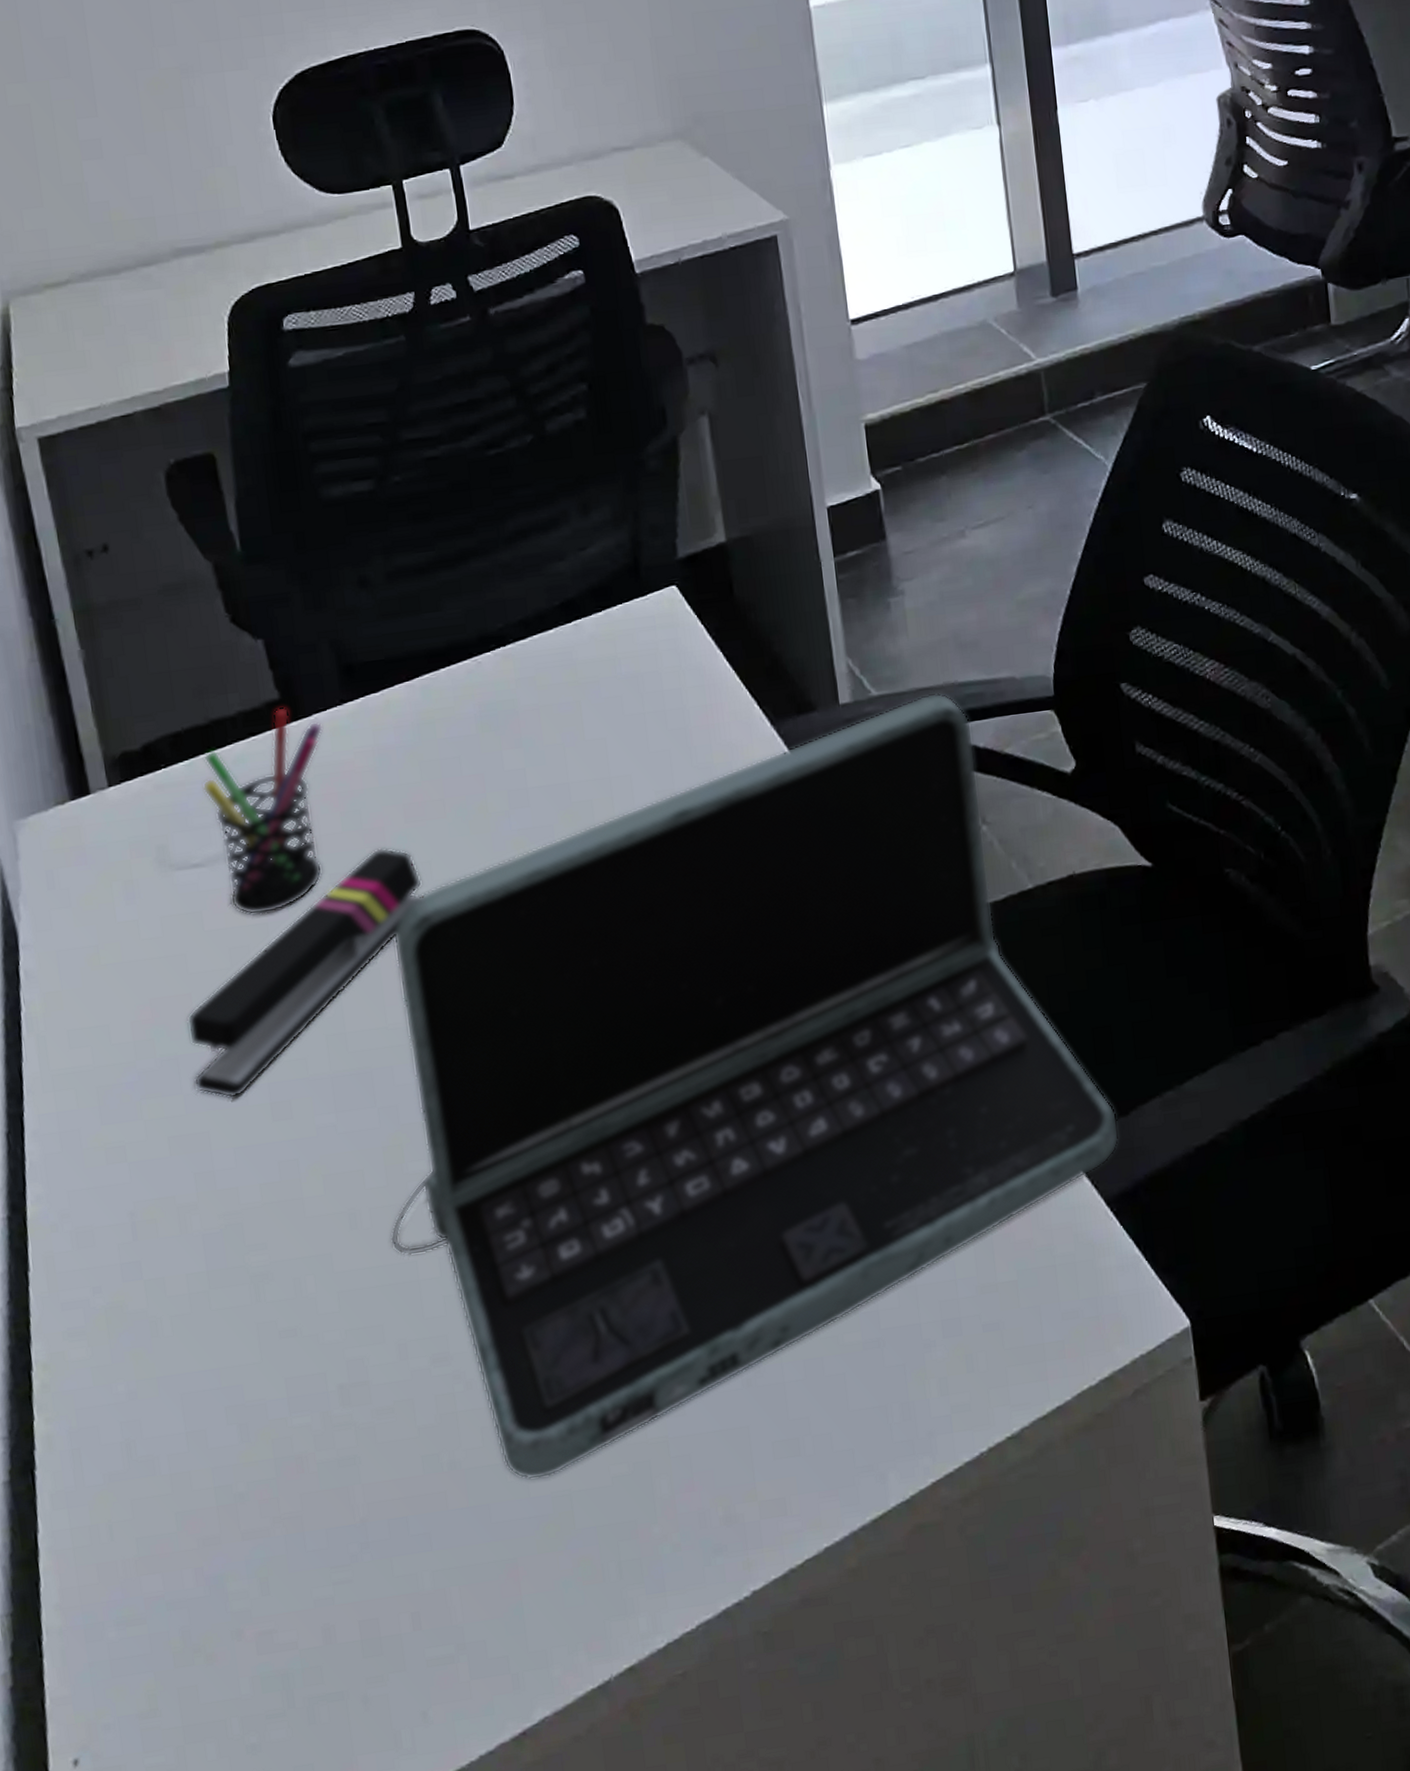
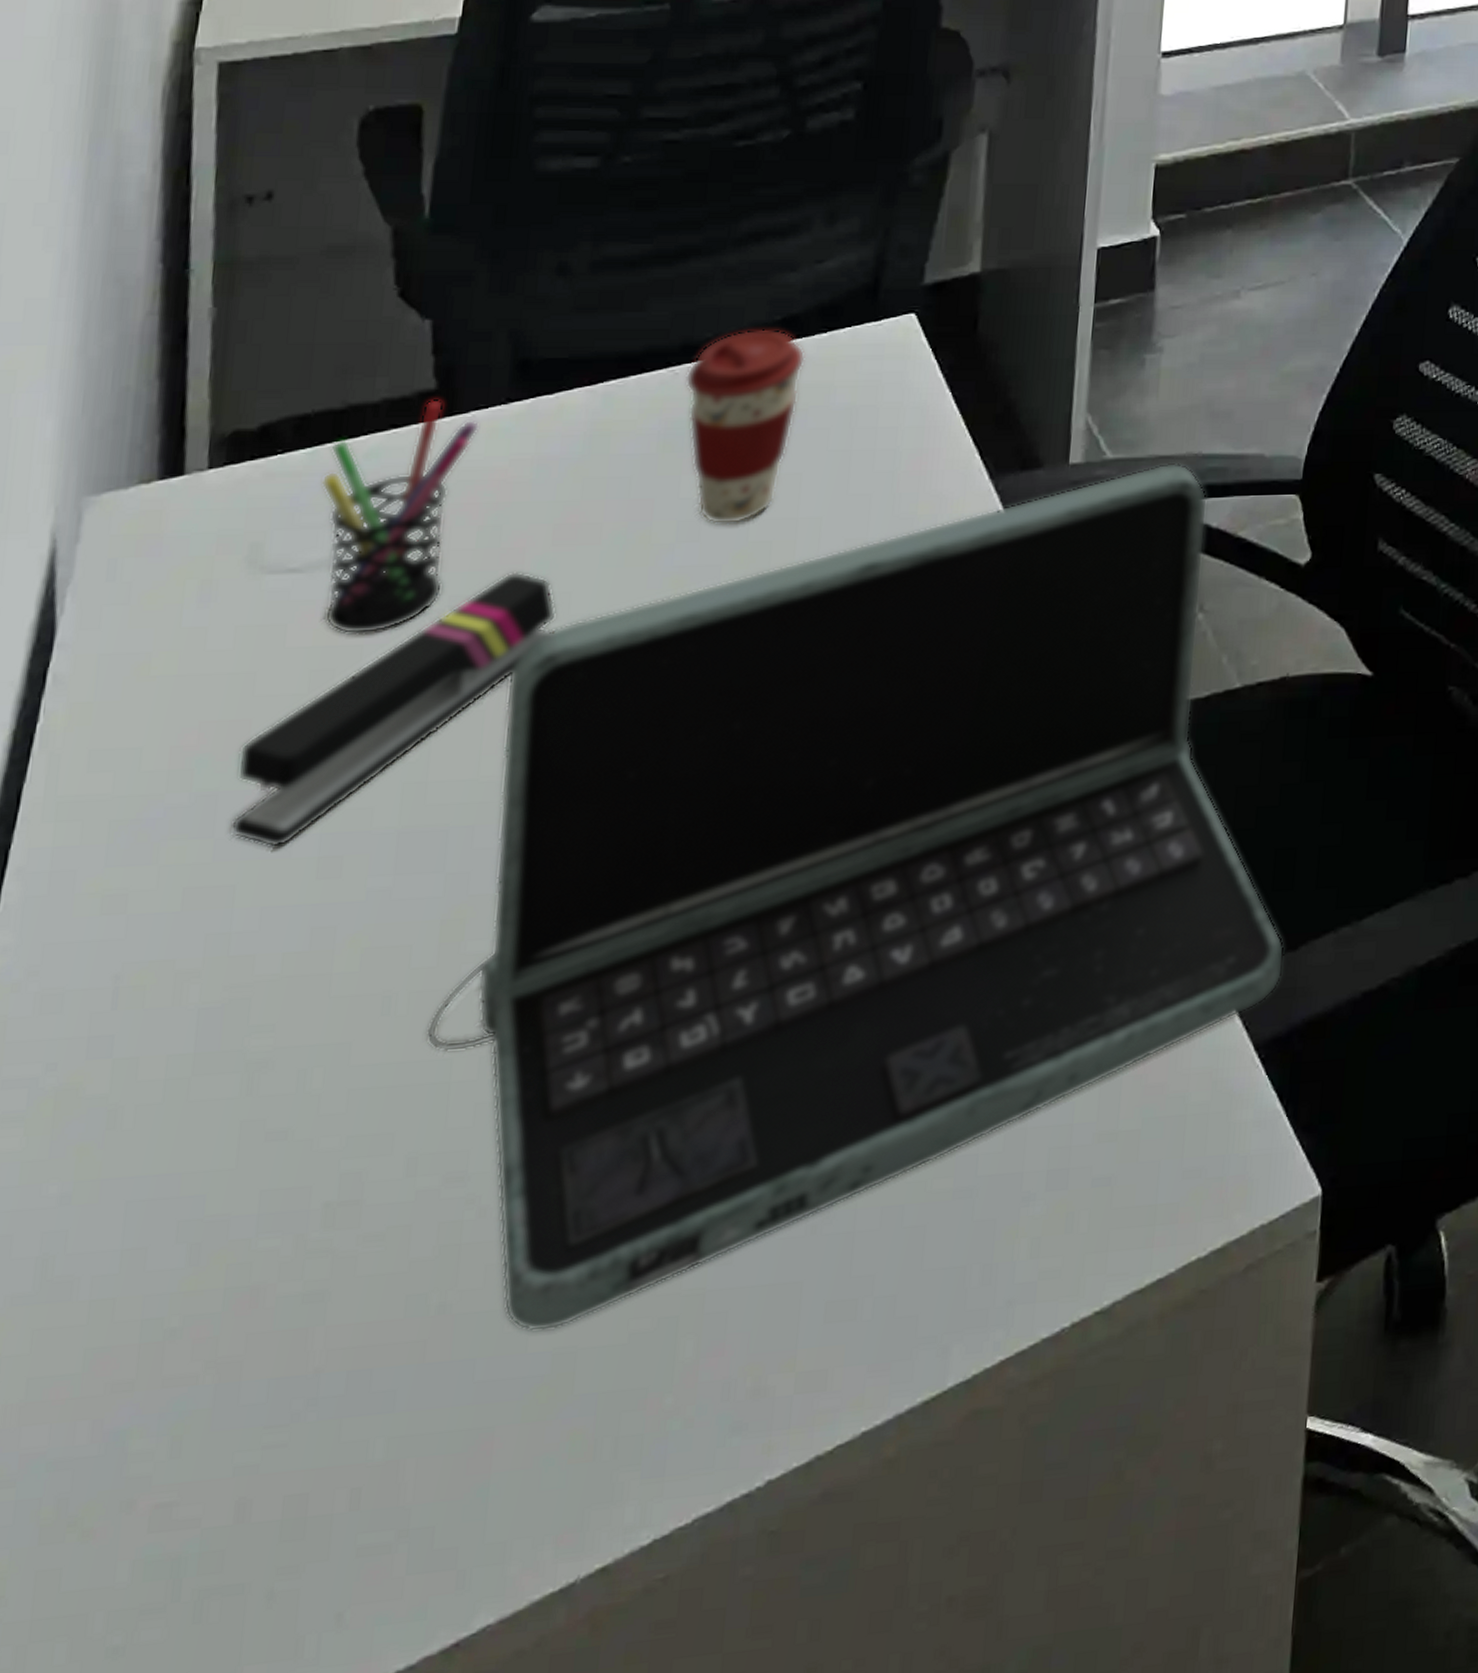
coffee cup: none [487,613,590,791] -> present [685,329,806,525]

